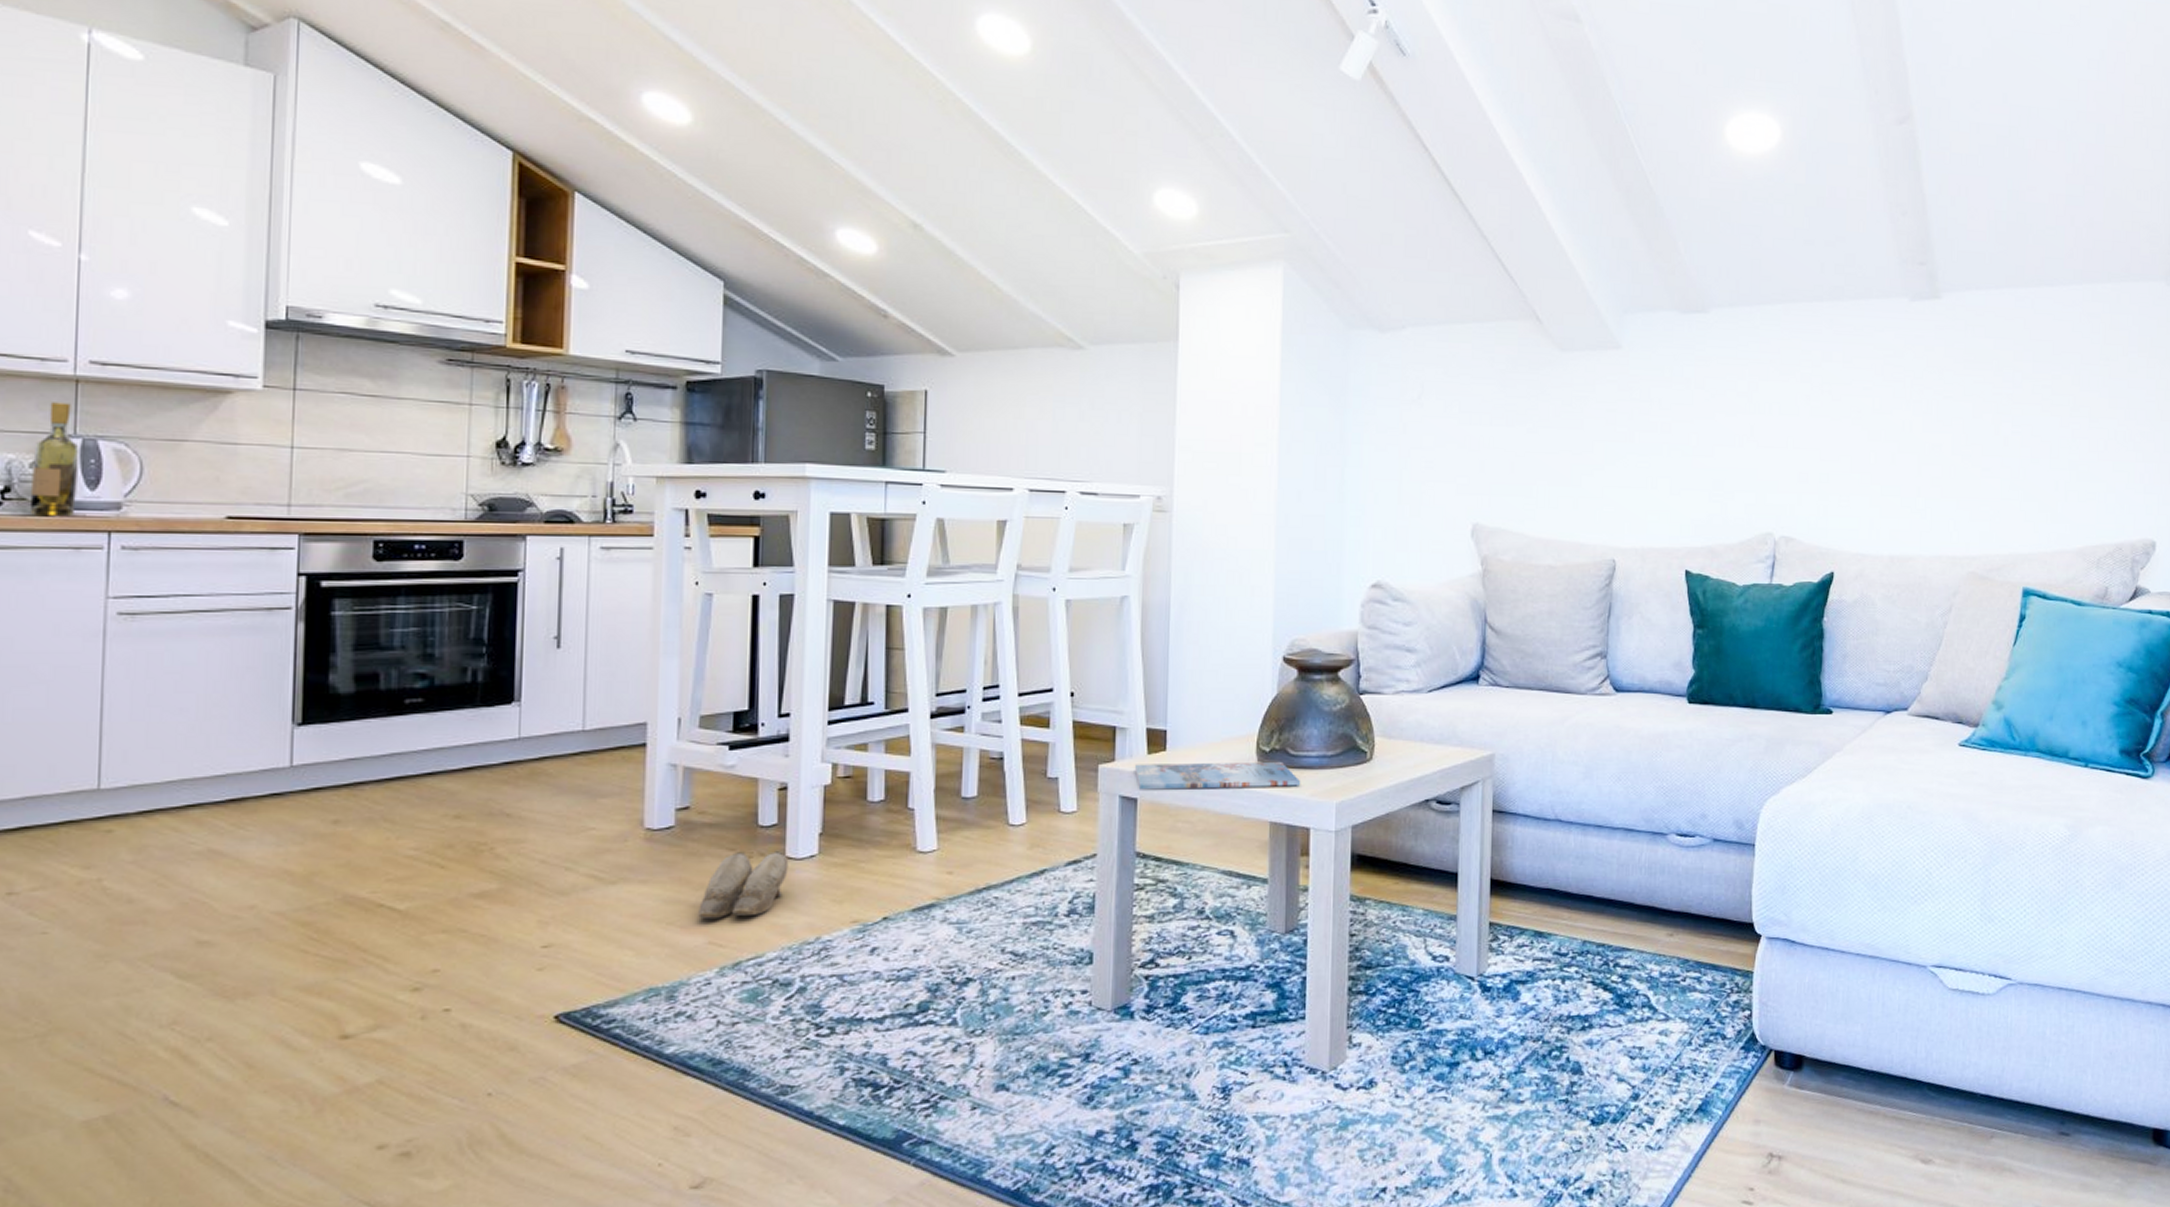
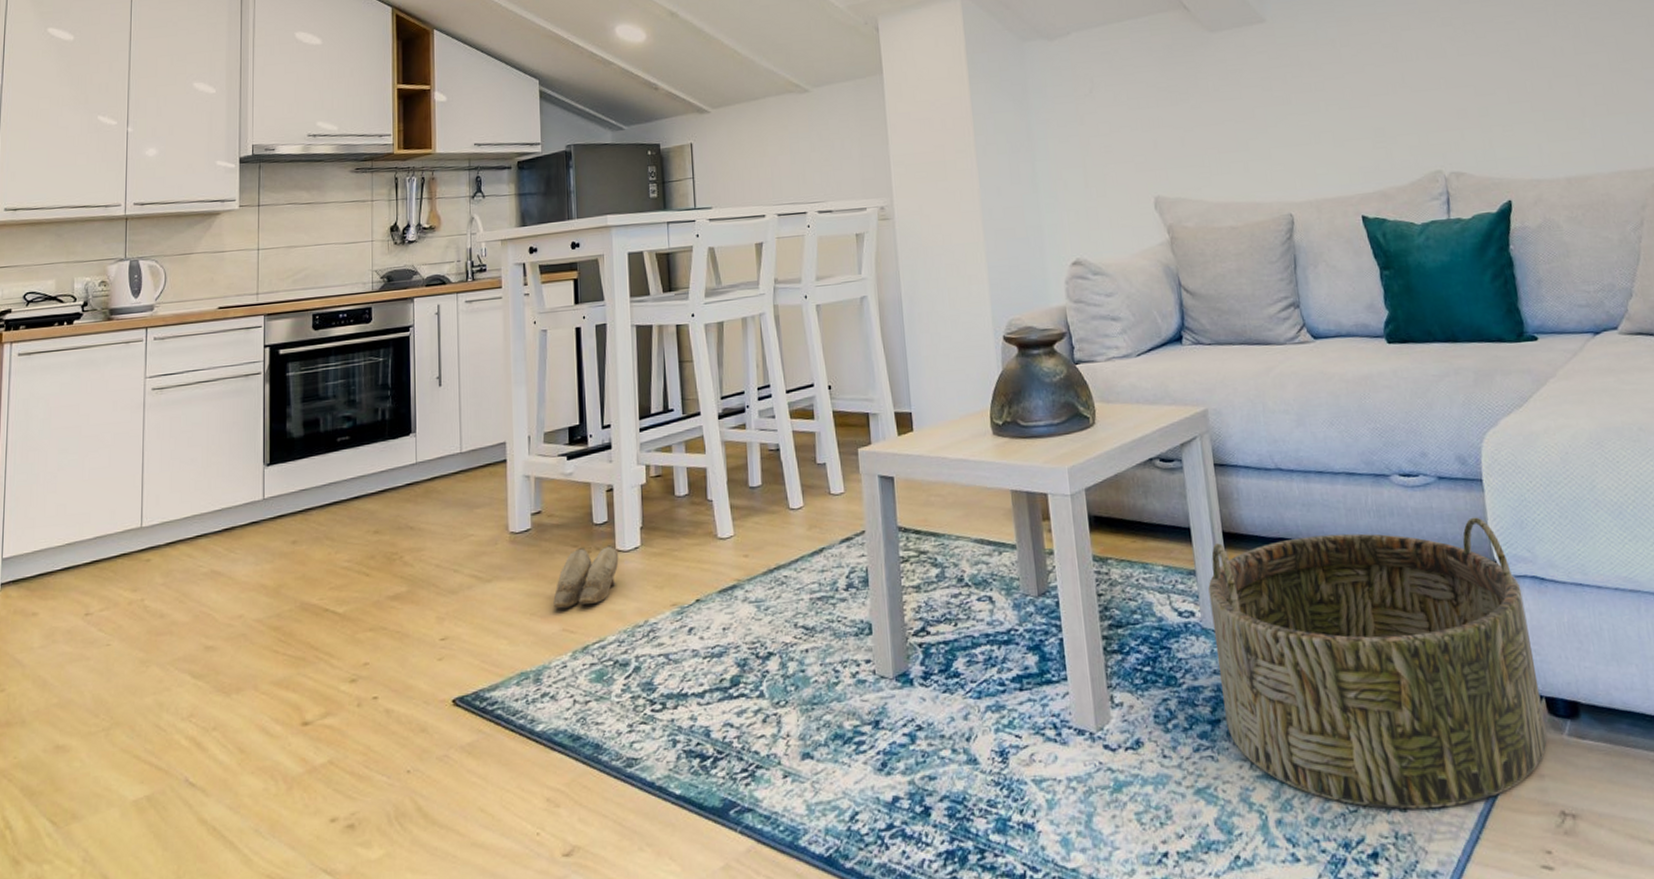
bottle: present [29,402,80,517] -> none [98,235,129,321]
magazine: present [1134,761,1301,790] -> none [888,432,1034,469]
basket: none [1465,880,1772,1150] -> present [1208,517,1548,810]

